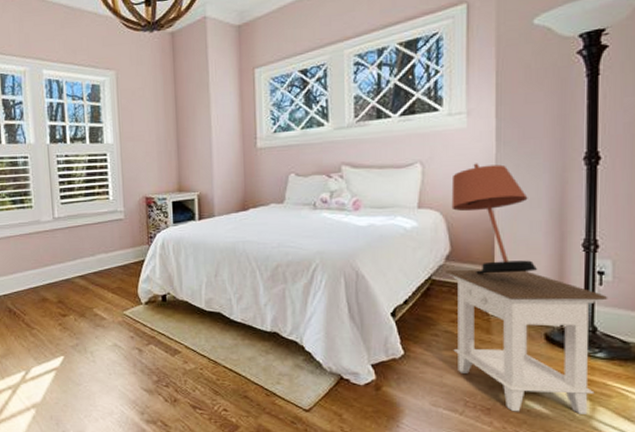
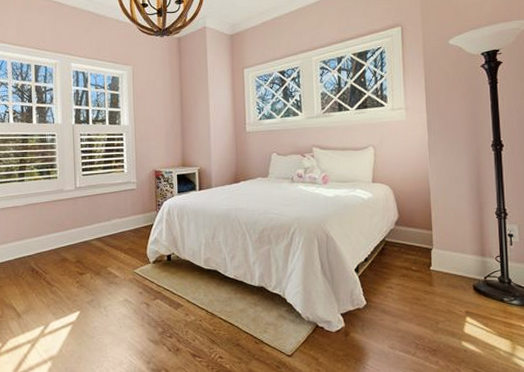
nightstand: present [445,269,608,414] -> none [396,232,518,353]
table lamp: present [451,163,538,274] -> none [396,147,465,236]

